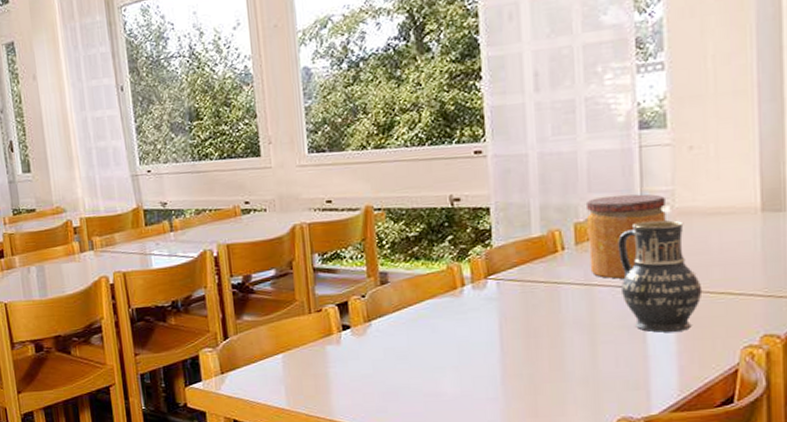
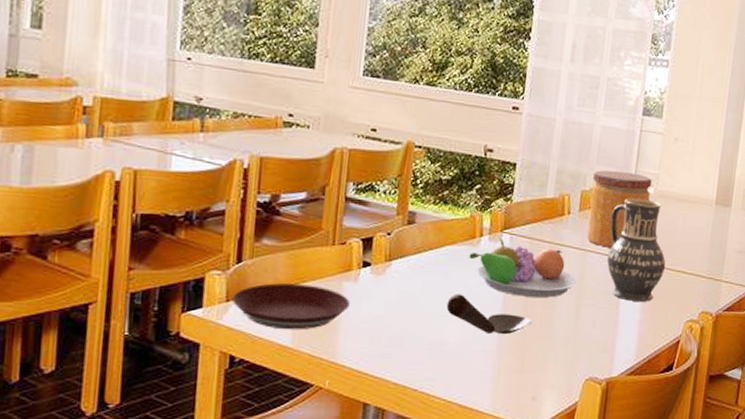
plate: none [226,352,337,394] -> present [232,283,350,330]
spoon: none [437,345,539,382] -> present [446,294,532,335]
fruit bowl: none [453,285,588,341] -> present [469,239,578,298]

